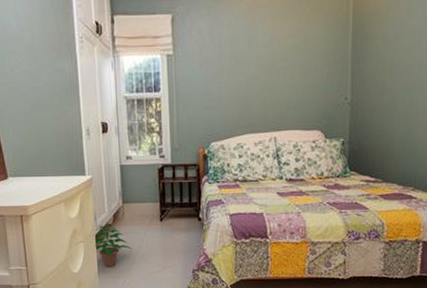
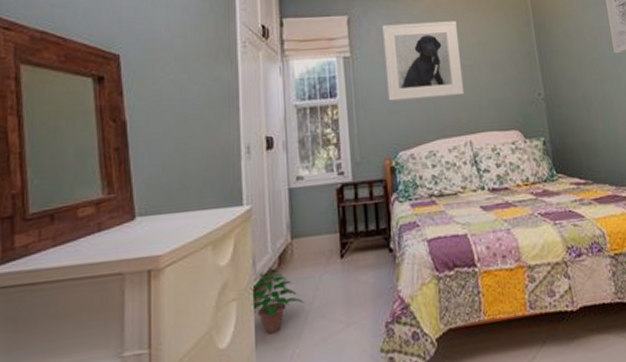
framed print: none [203,22,275,97] -> present [382,21,465,101]

